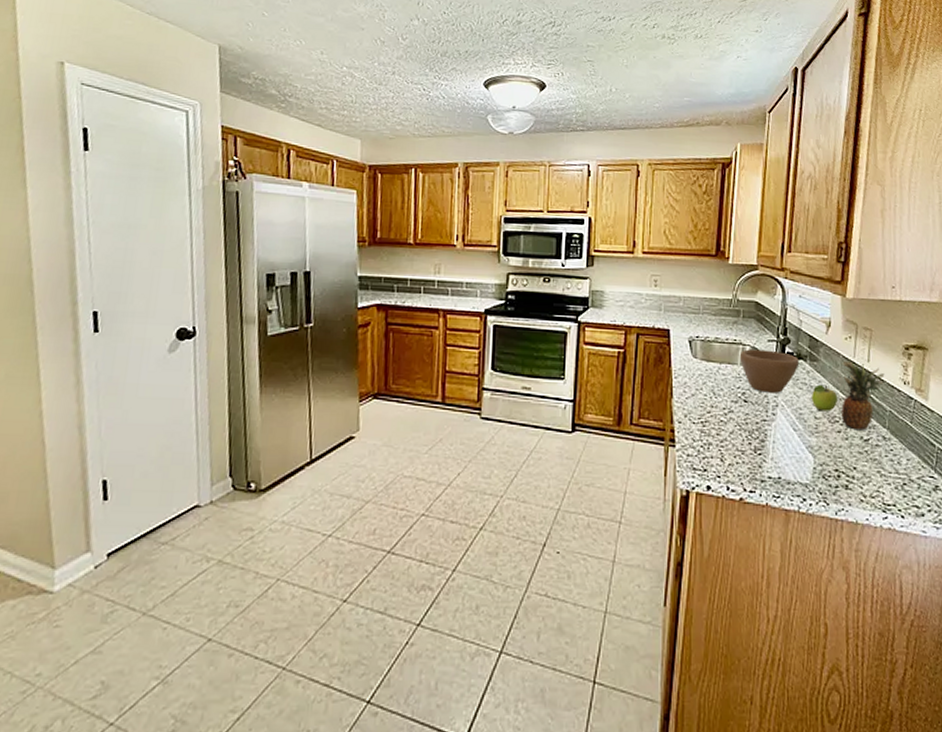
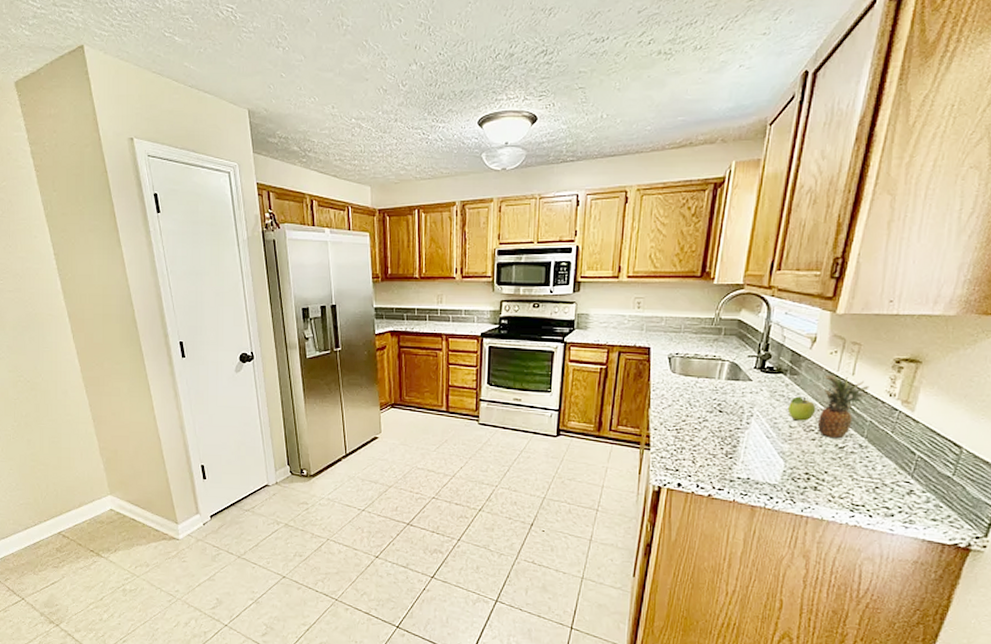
bowl: present [739,349,800,393] -> none [717,364,779,404]

